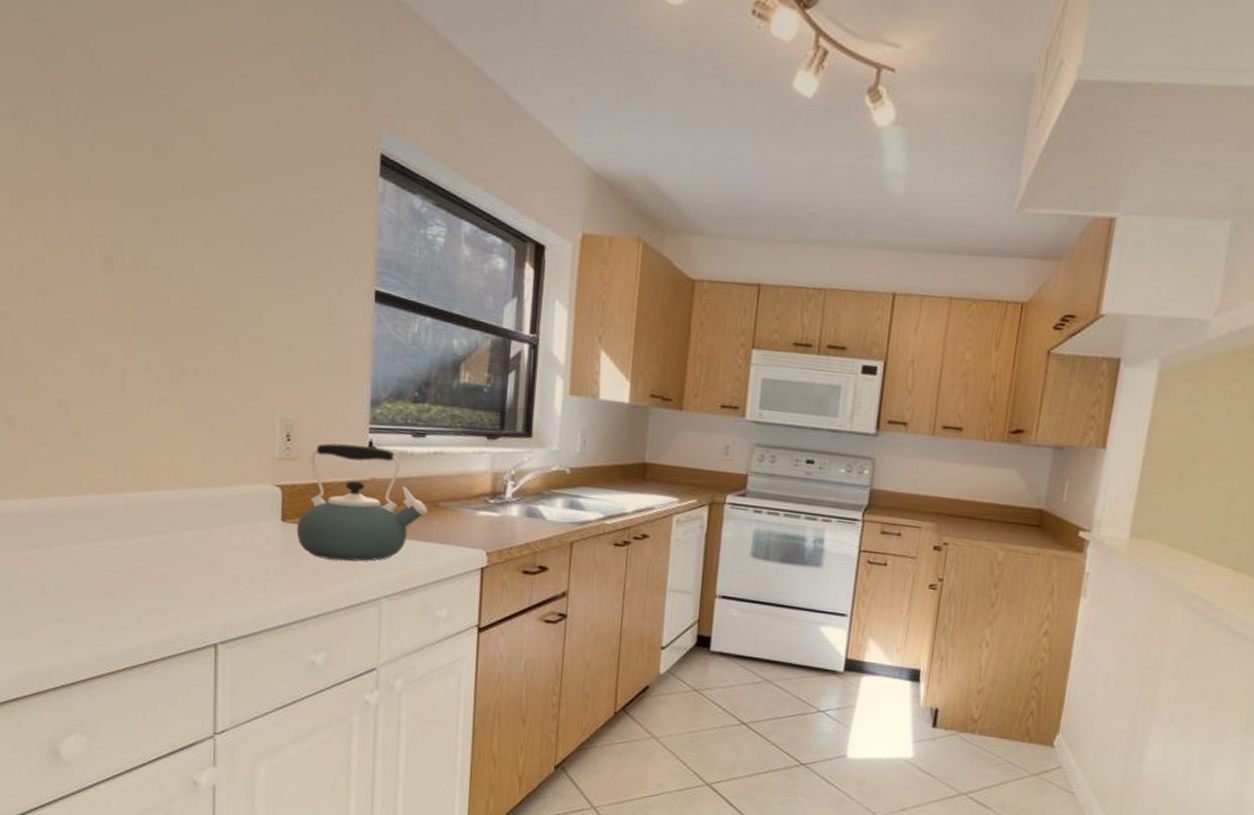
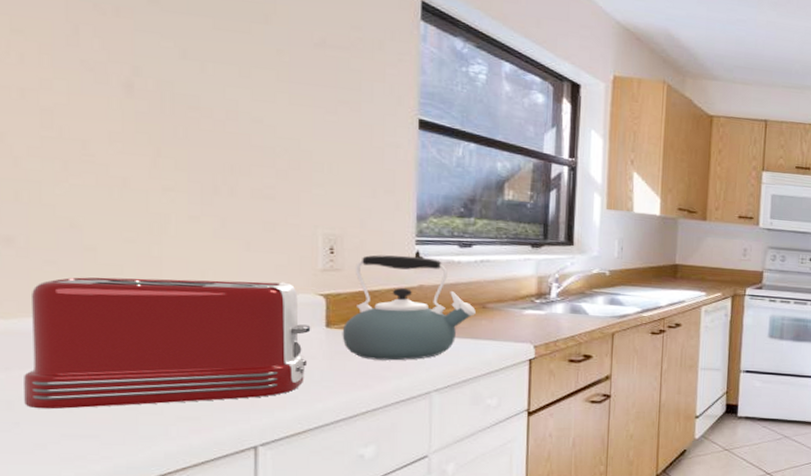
toaster: none [22,459,268,593] -> present [24,277,311,410]

